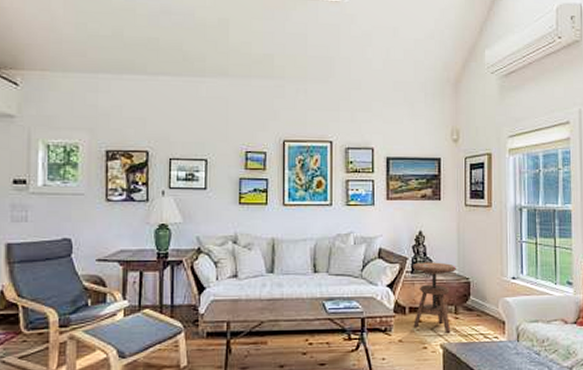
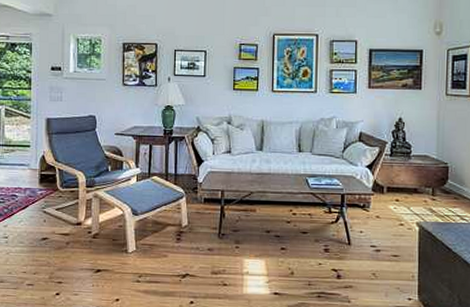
side table: present [412,262,457,333] -> none [391,146,436,213]

